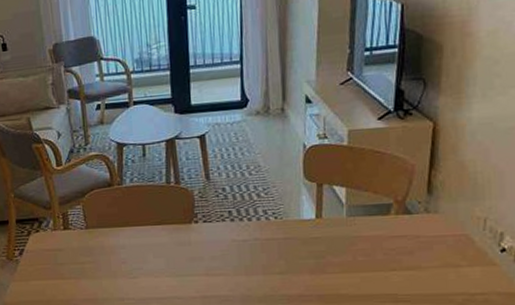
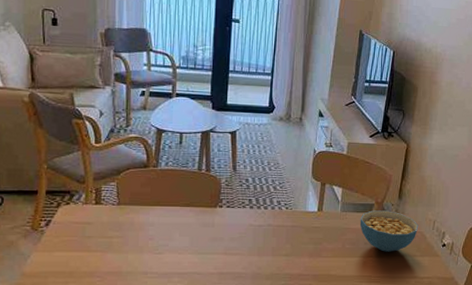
cereal bowl: none [374,210,462,263] -> present [359,210,419,252]

